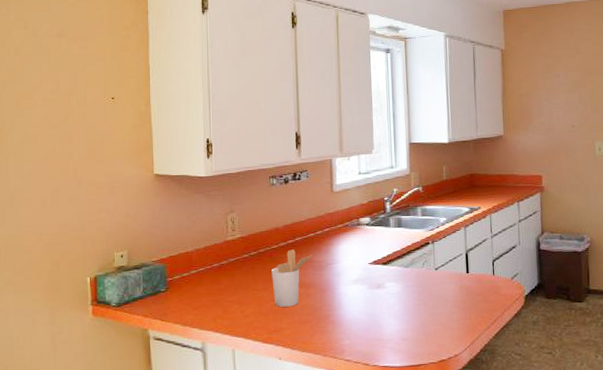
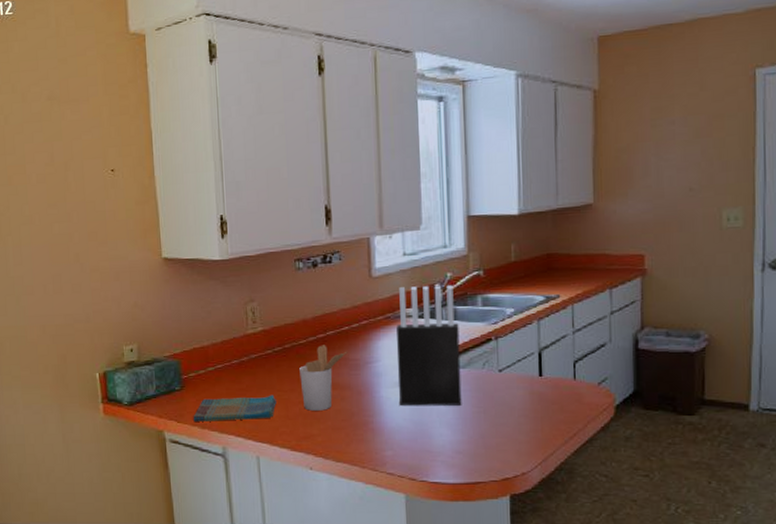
dish towel: none [176,293,251,320] -> present [193,395,276,422]
knife block: none [353,199,406,301] -> present [397,285,462,406]

